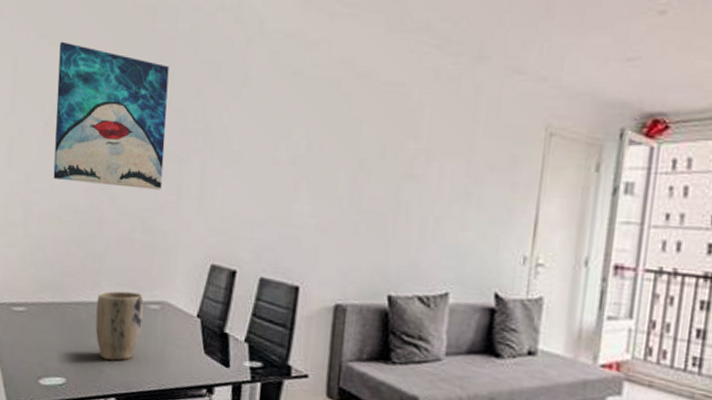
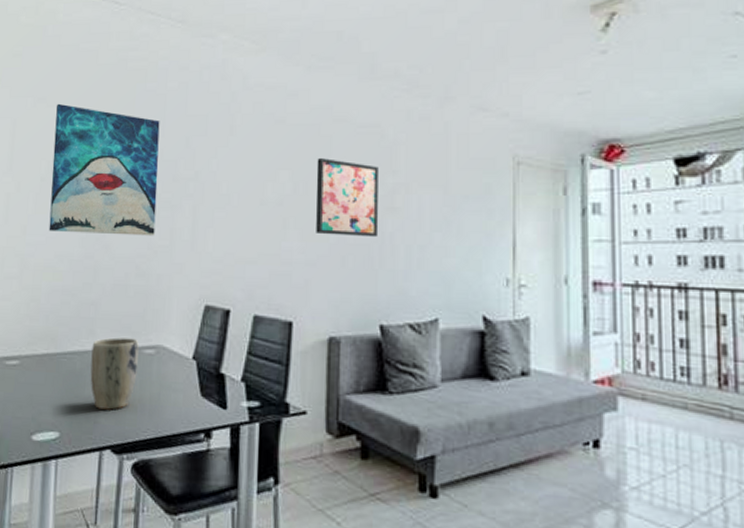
wall art: none [329,117,400,206] -> present [316,158,379,238]

